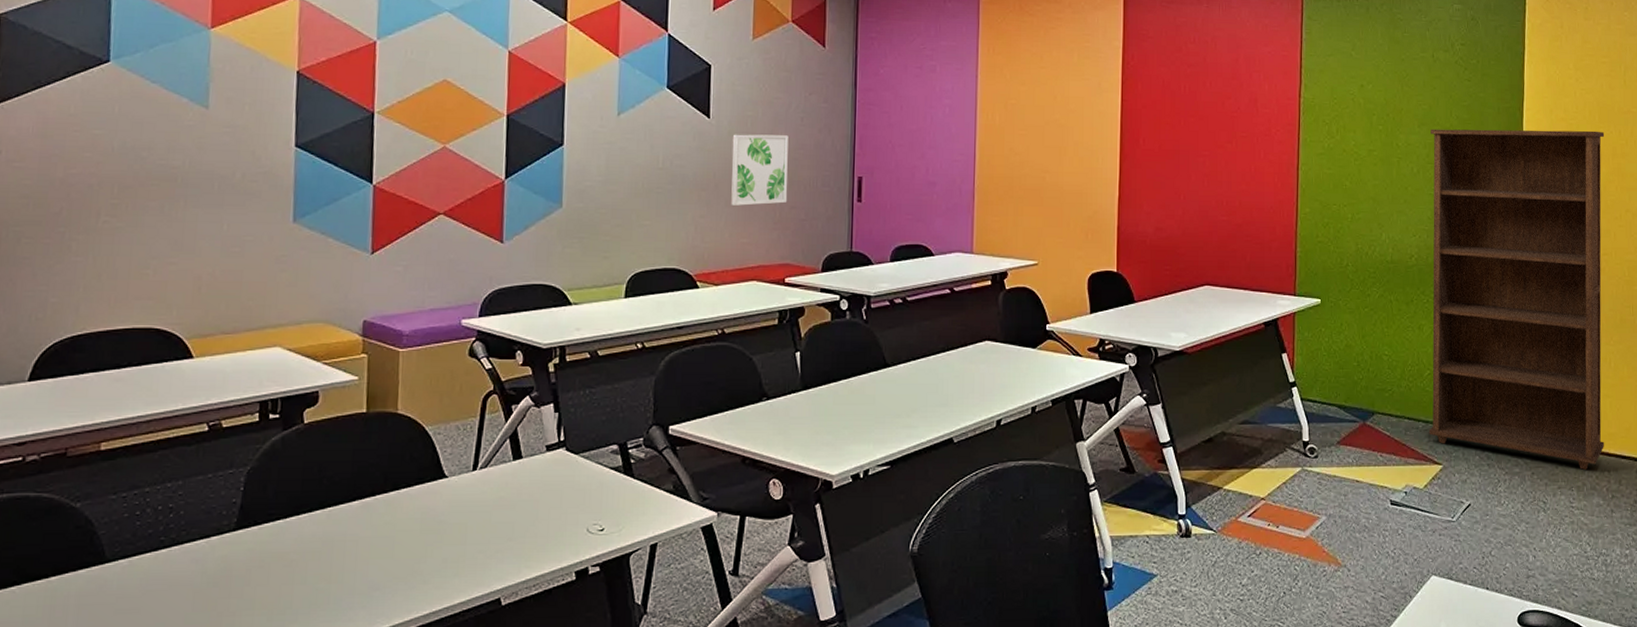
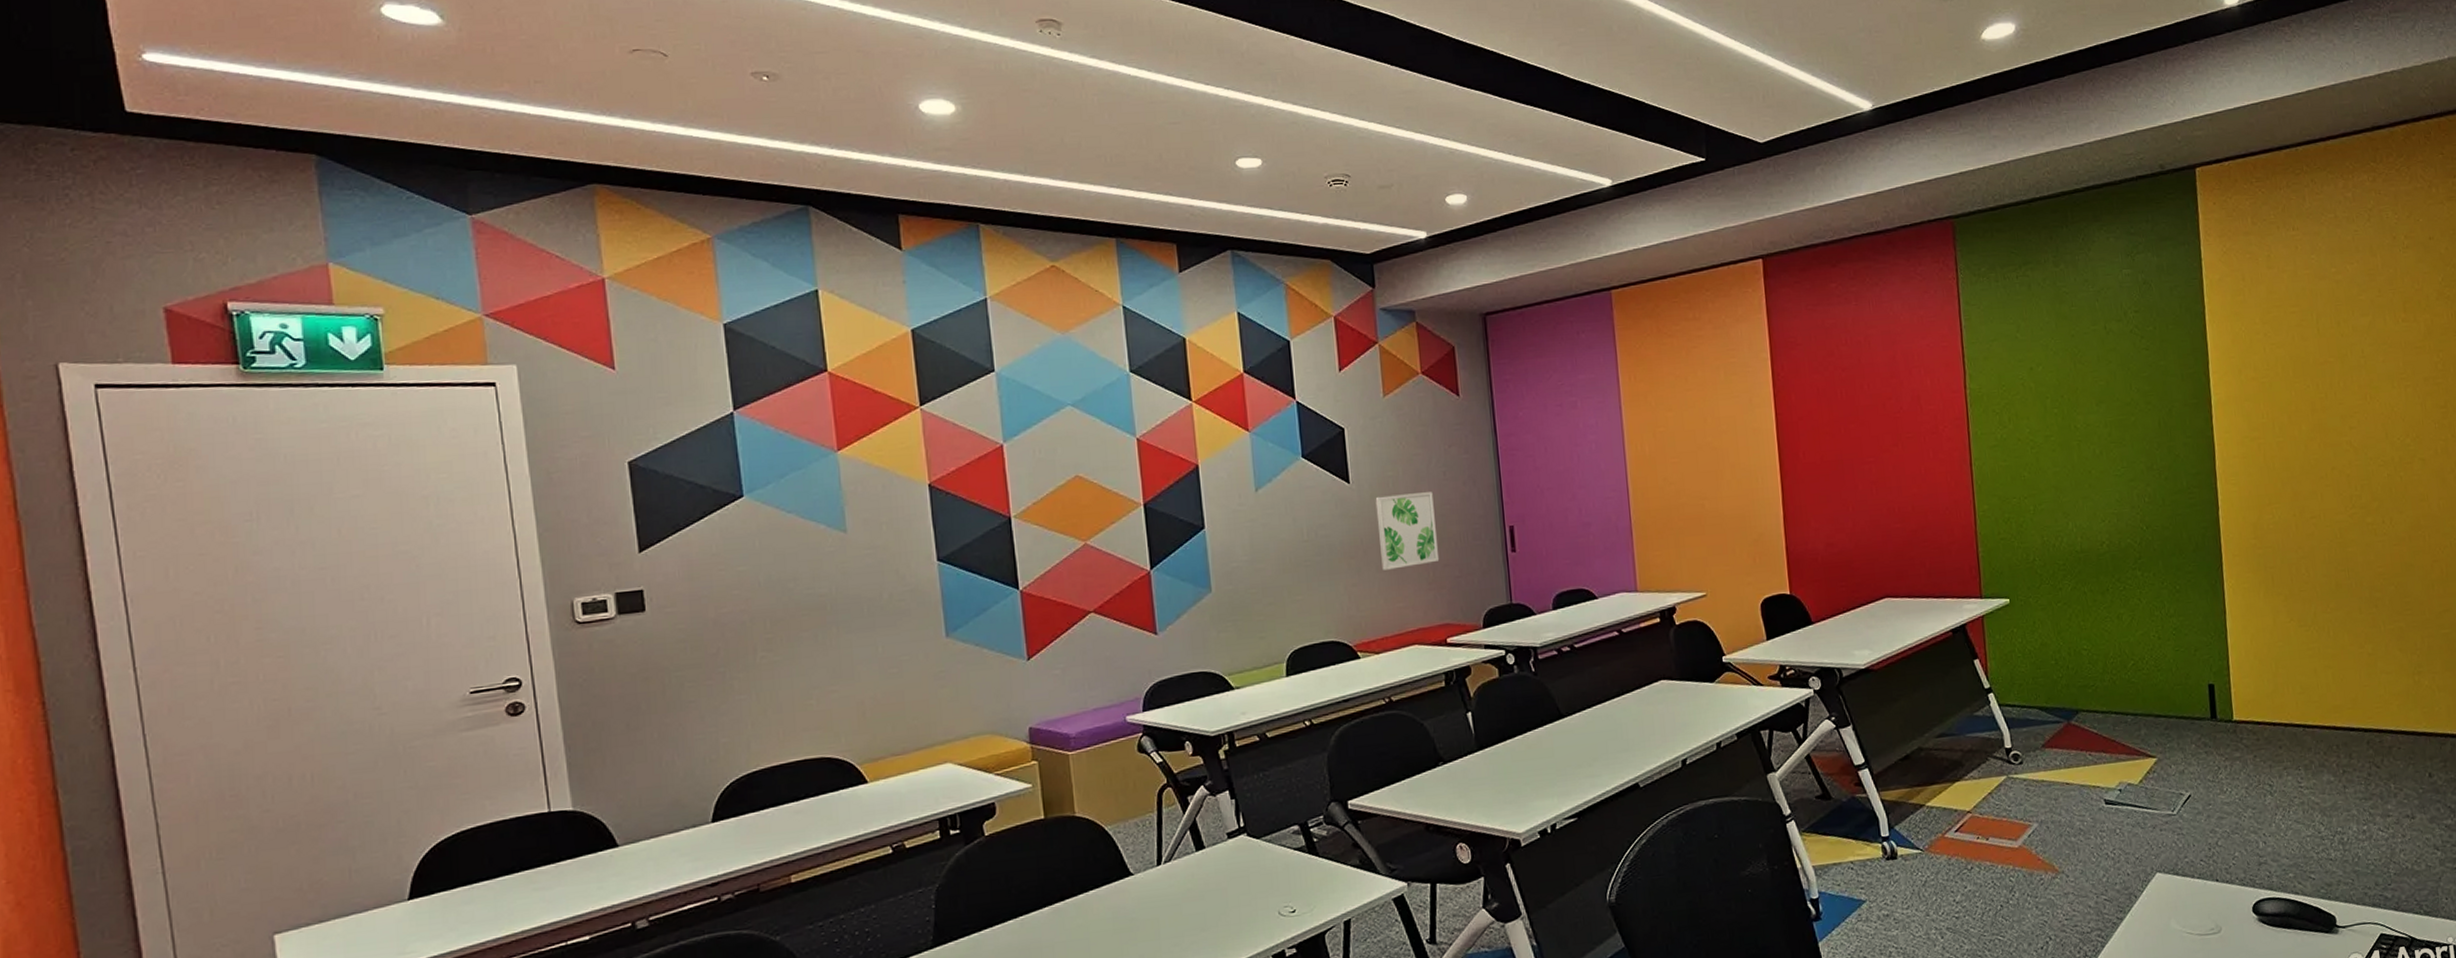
bookcase: present [1428,129,1605,470] -> none [2110,386,2330,747]

